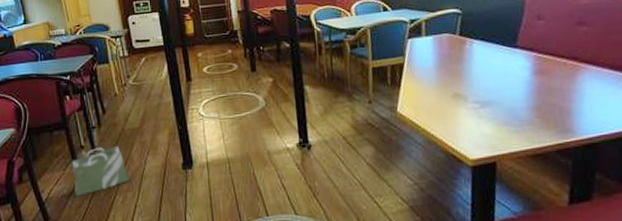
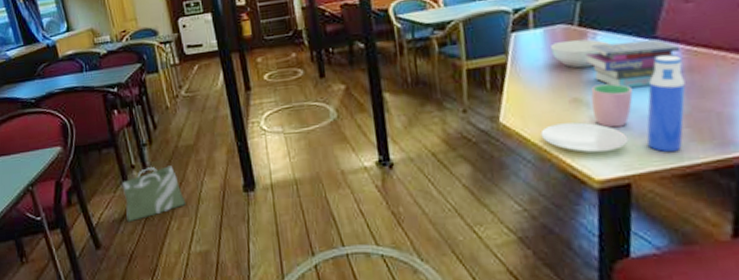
plate: none [429,112,495,138] -> present [540,122,629,153]
bowl: none [438,46,484,70] -> present [551,39,611,69]
books: none [463,48,535,86] -> present [584,39,682,89]
cup: none [467,82,499,118] -> present [590,83,633,128]
water bottle: none [508,61,537,138] -> present [646,55,686,153]

